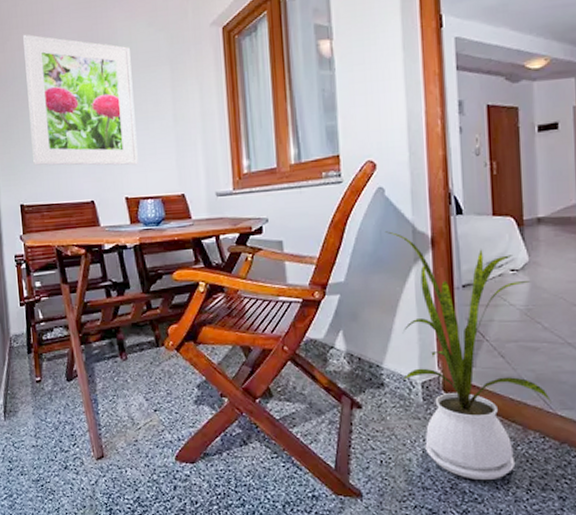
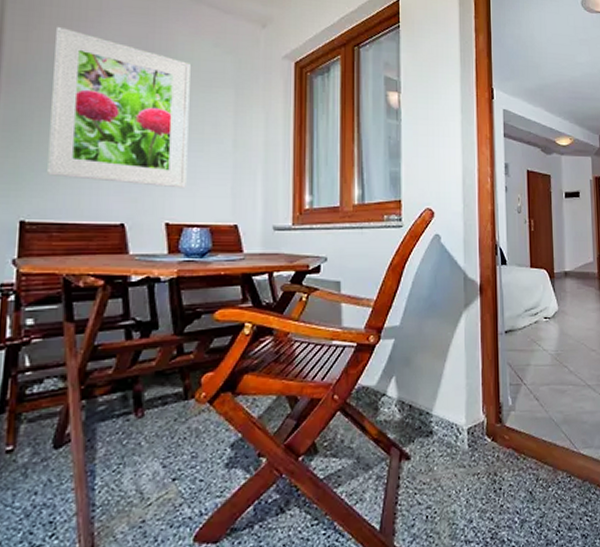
house plant: present [384,231,551,480] -> none [439,277,576,527]

